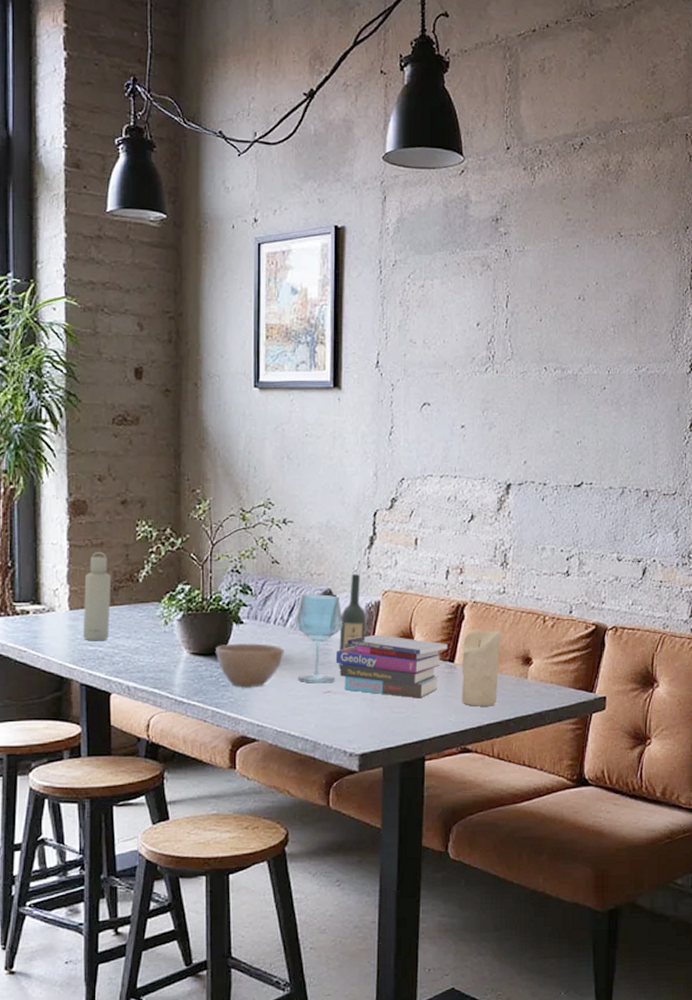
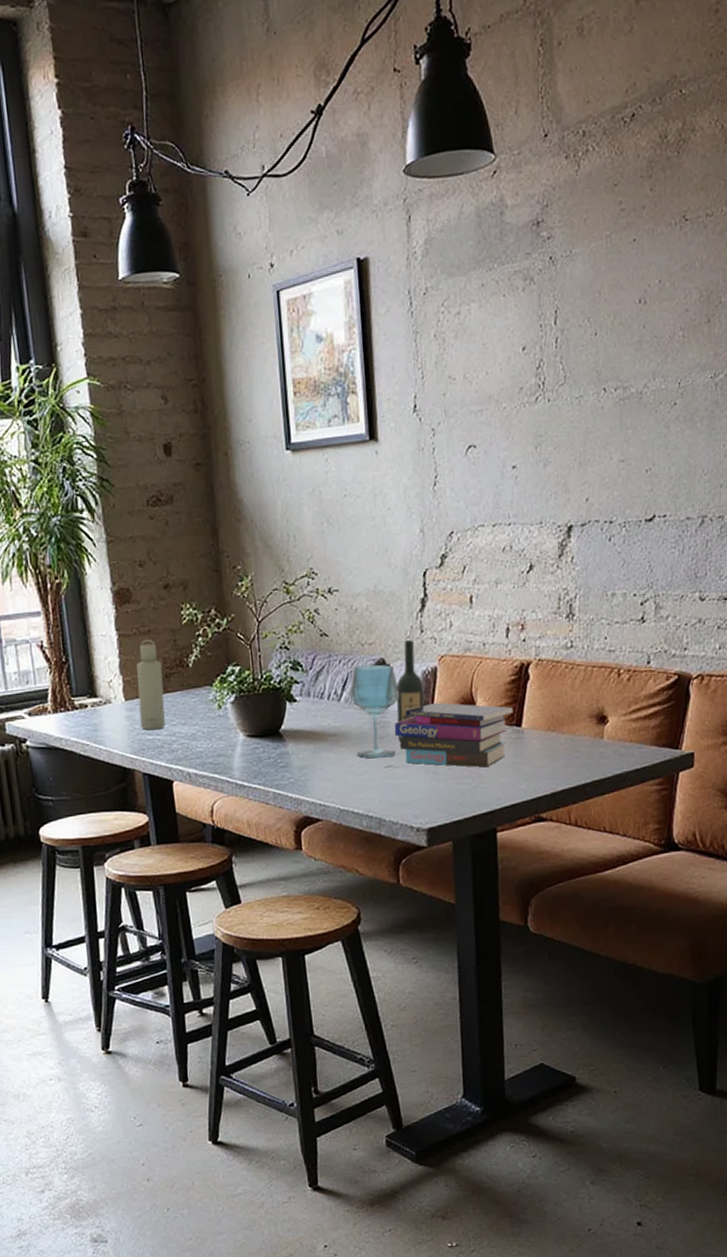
bowl: present [216,643,284,688] -> none [271,721,341,767]
candle: present [461,630,501,707] -> none [529,688,572,772]

